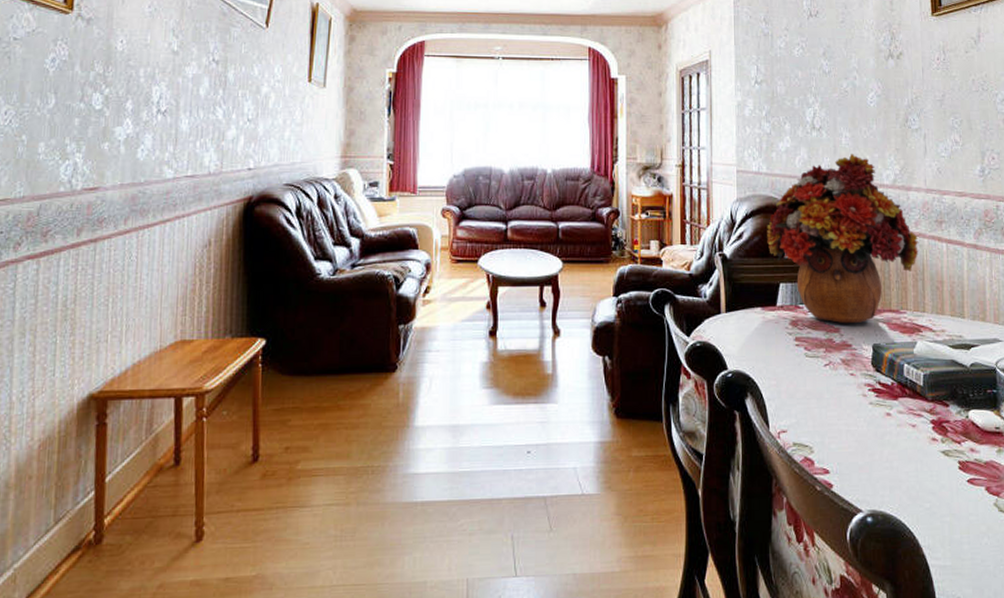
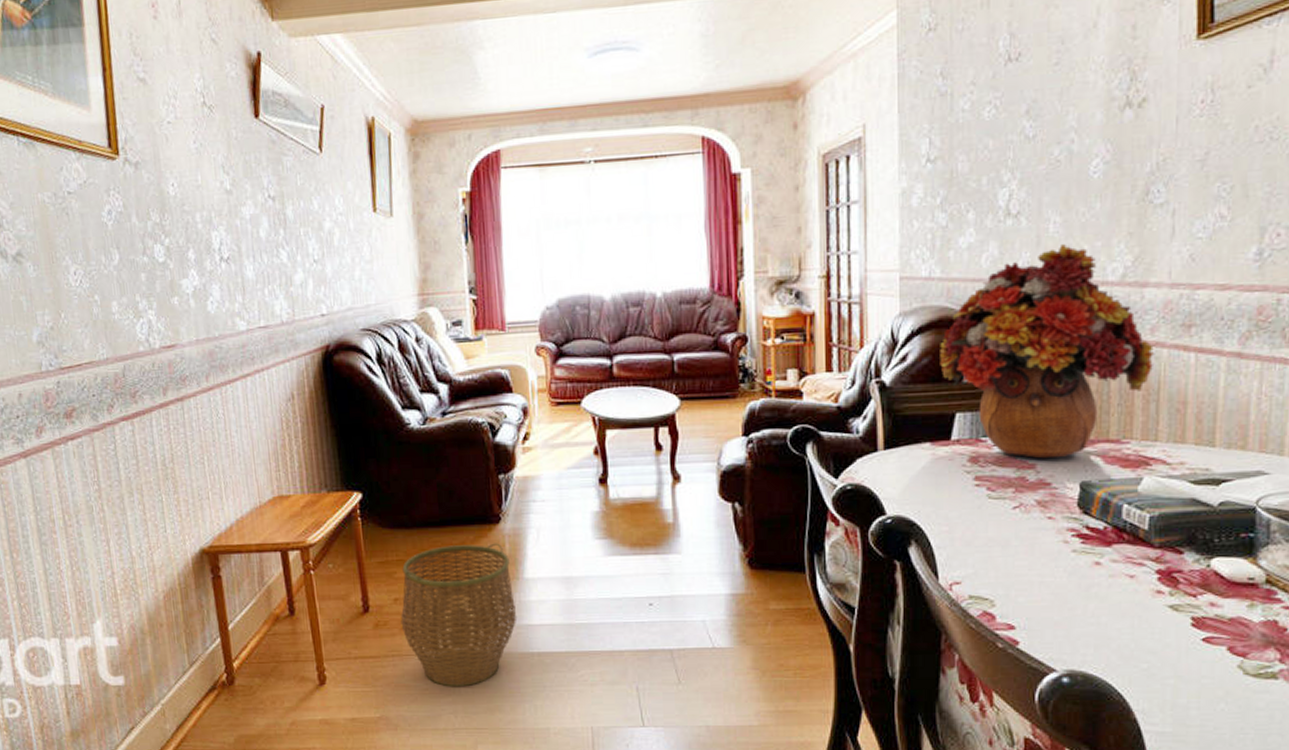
basket: none [289,391,405,541] -> present [400,543,518,687]

